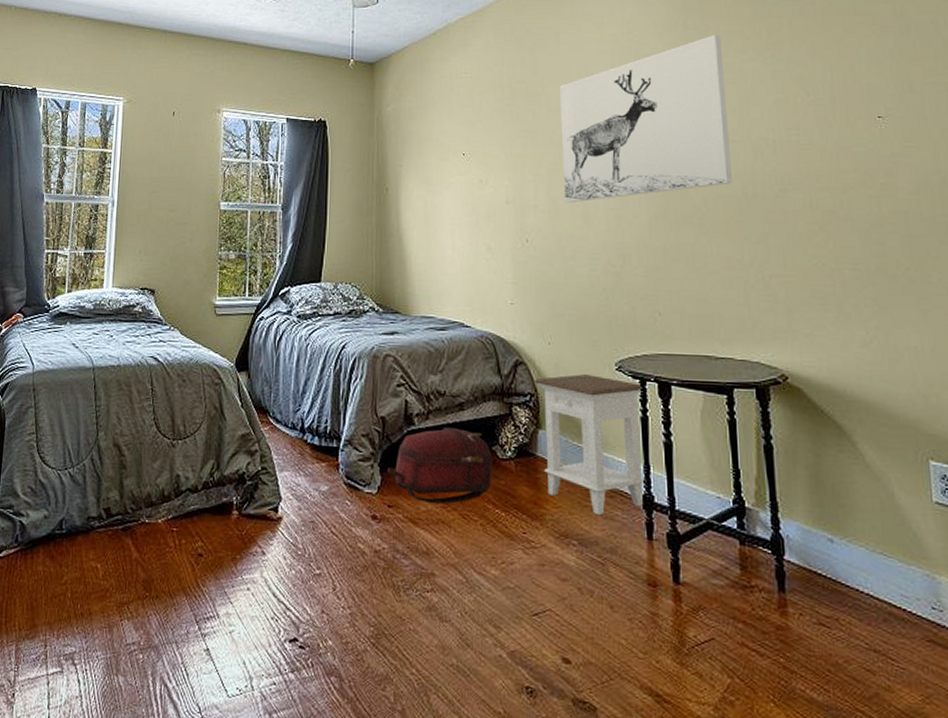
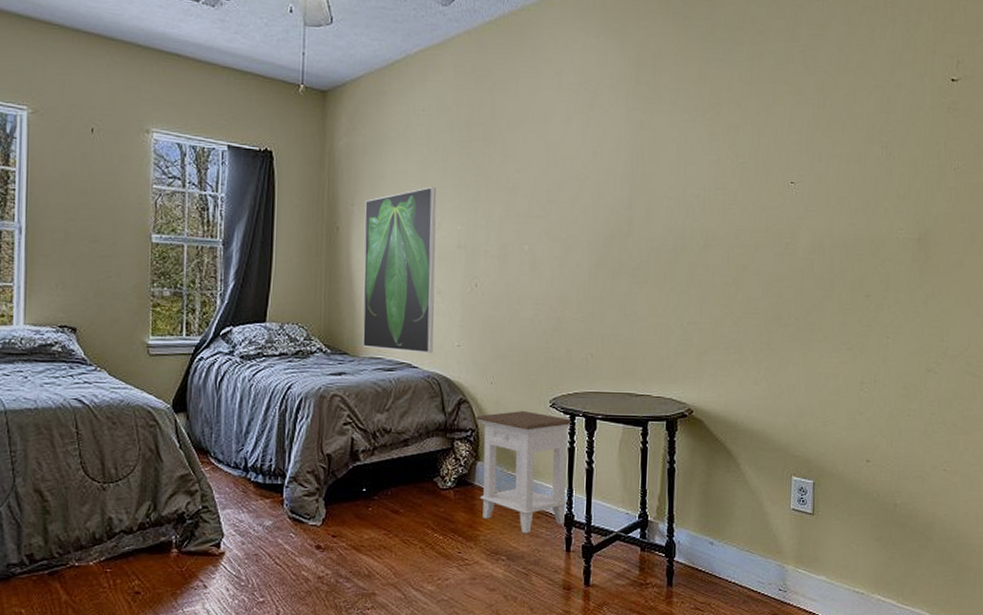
backpack: present [386,428,492,504] -> none [331,462,433,531]
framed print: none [412,145,486,312] -> present [363,187,437,354]
wall art: present [560,34,733,203] -> none [513,91,669,250]

